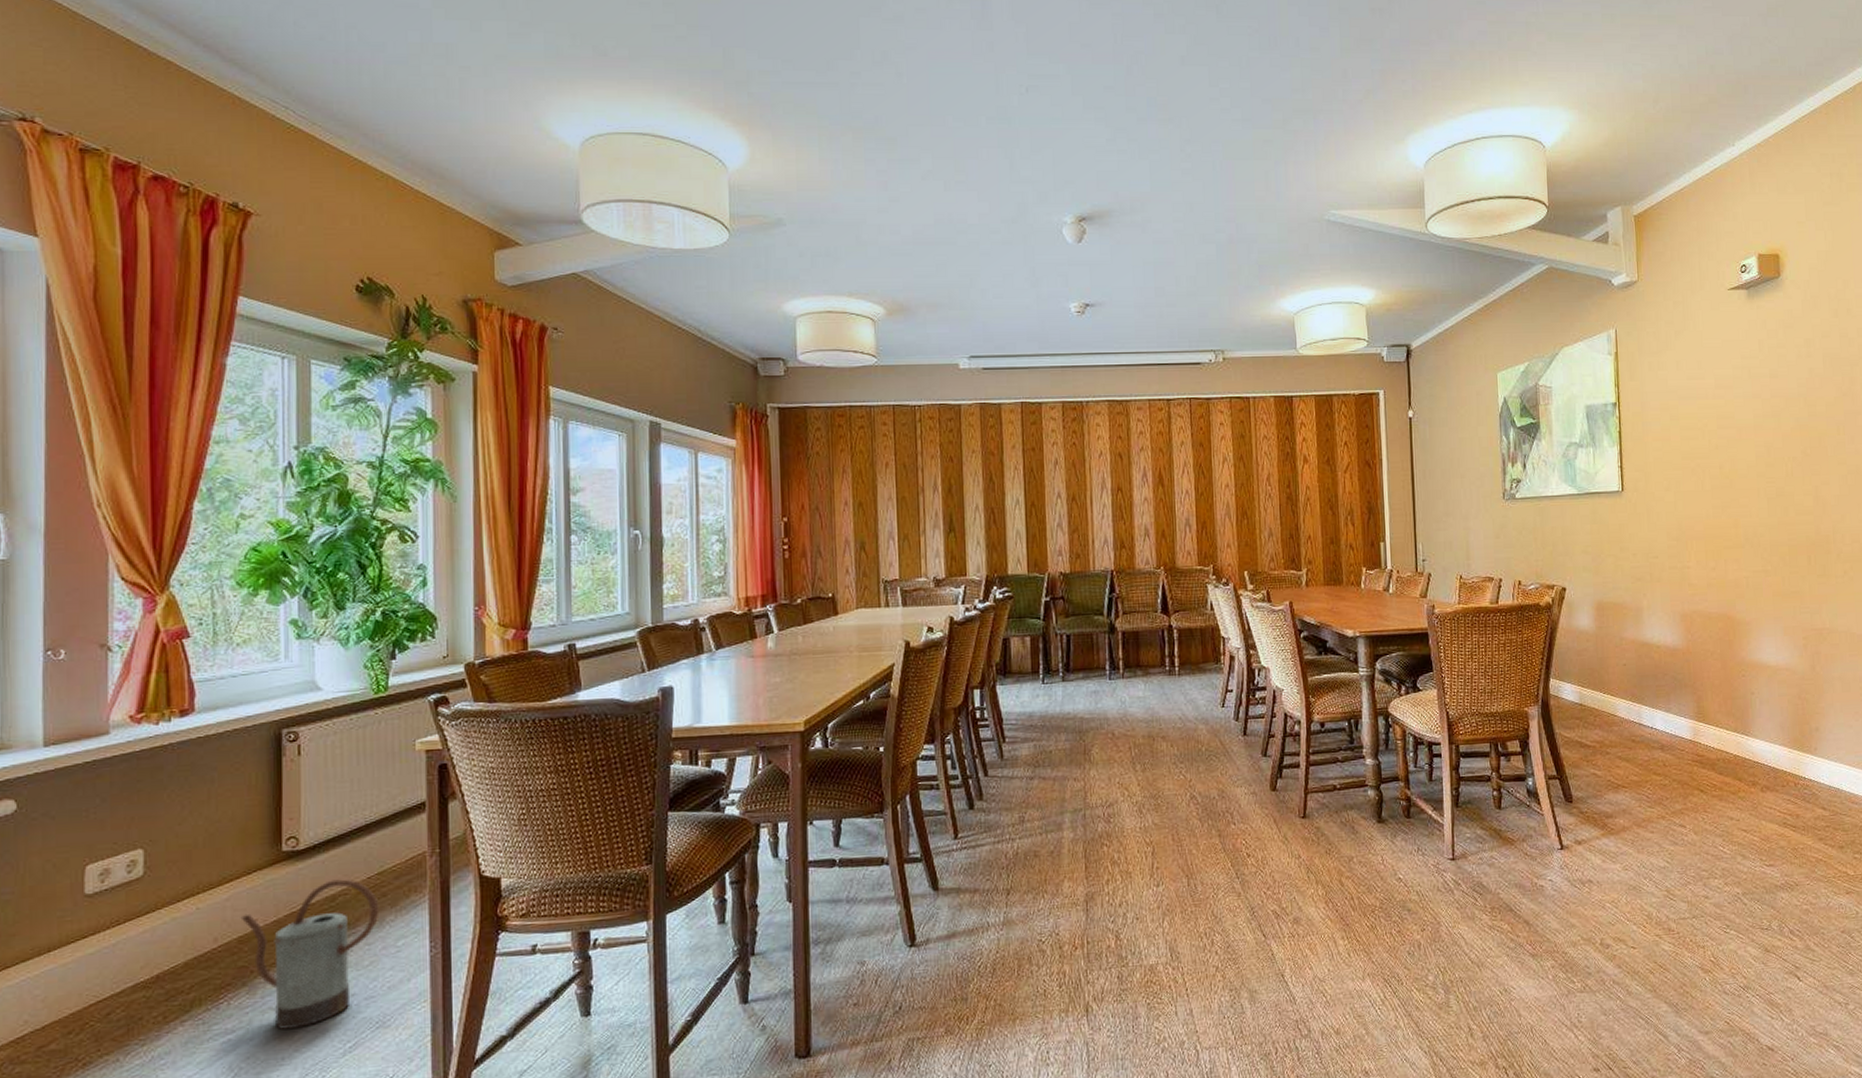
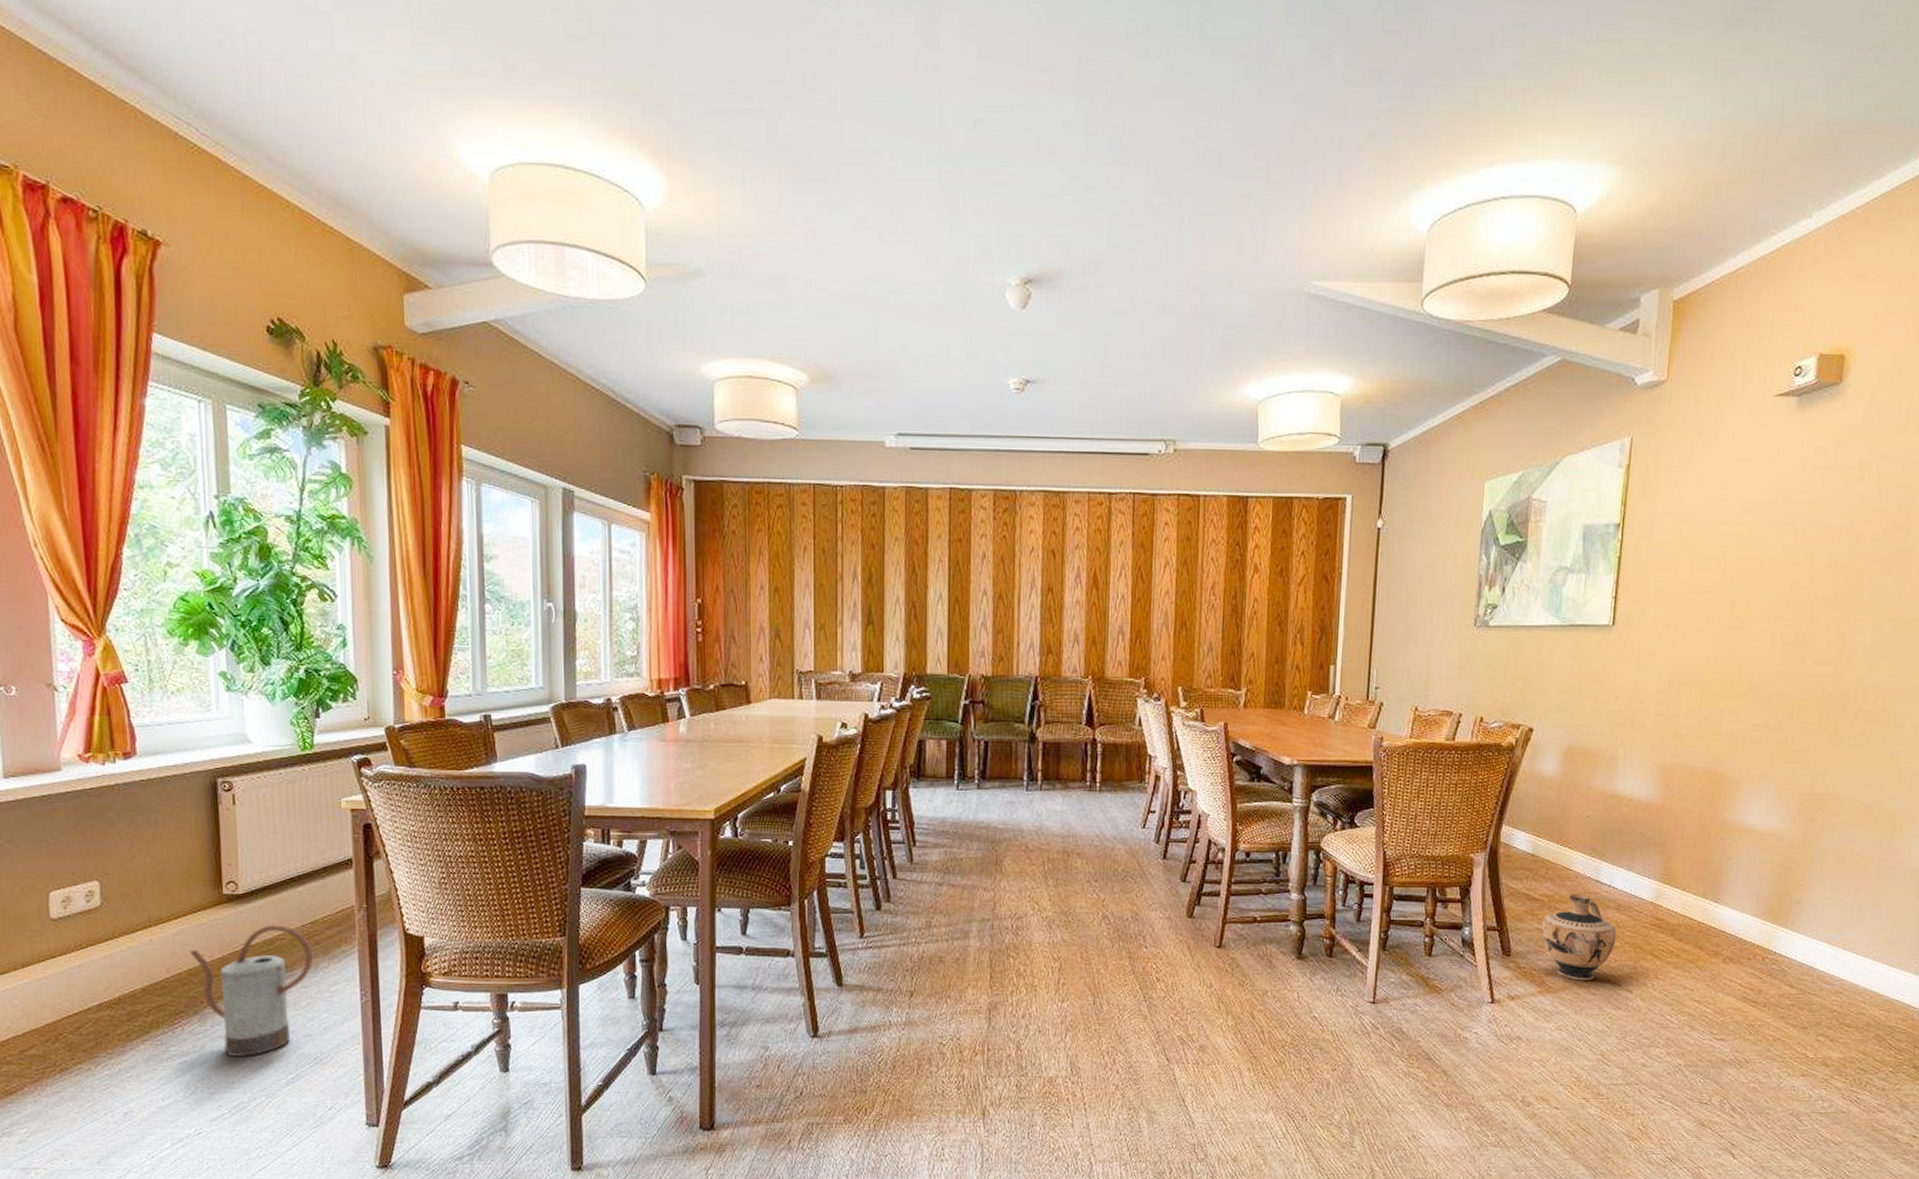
ceramic jug: none [1596,737,1664,820] -> present [1541,894,1617,981]

